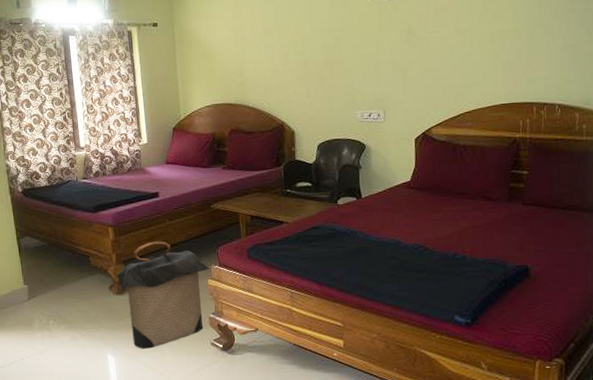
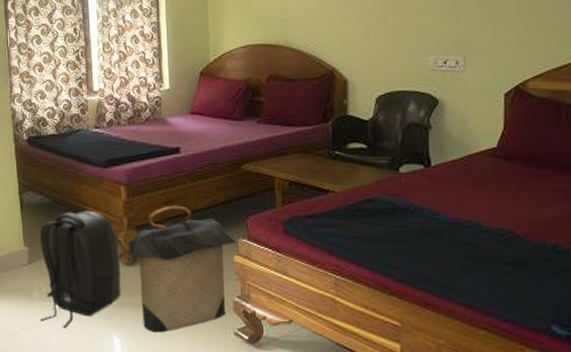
backpack: none [38,250,113,352] -> present [40,210,121,328]

